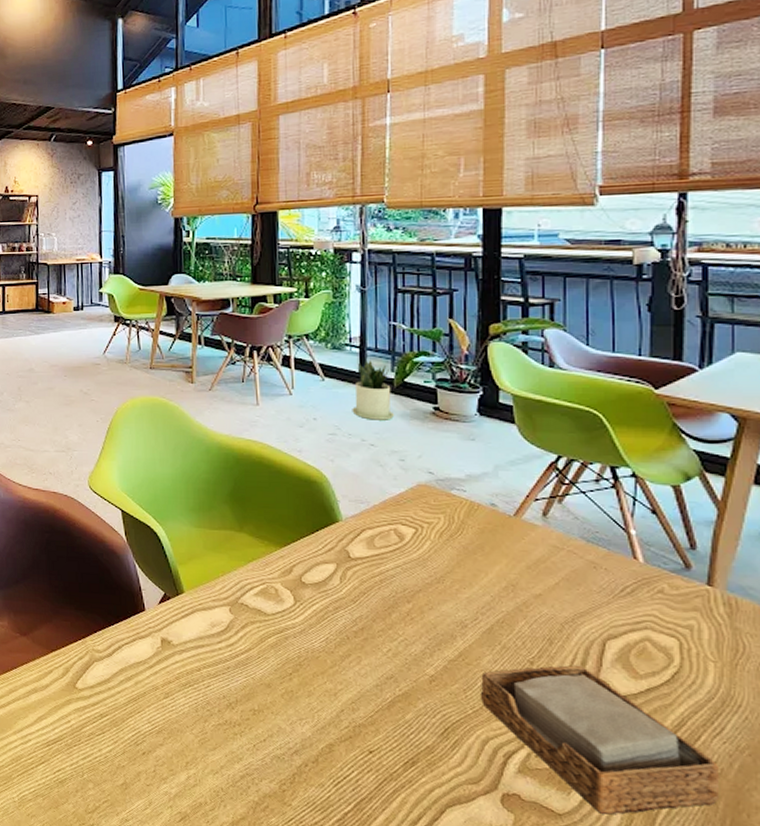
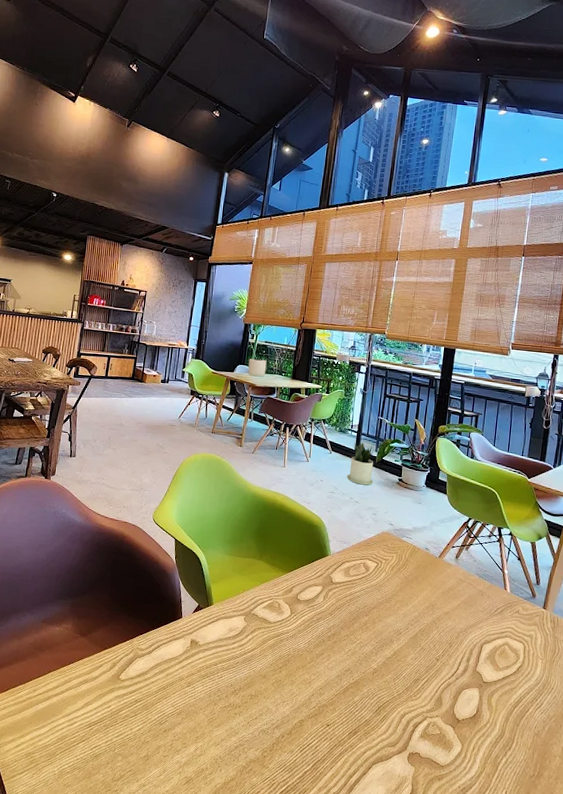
planter: none [186,262,213,287] -> present [248,358,267,377]
napkin holder: present [481,665,720,815] -> none [404,661,537,765]

